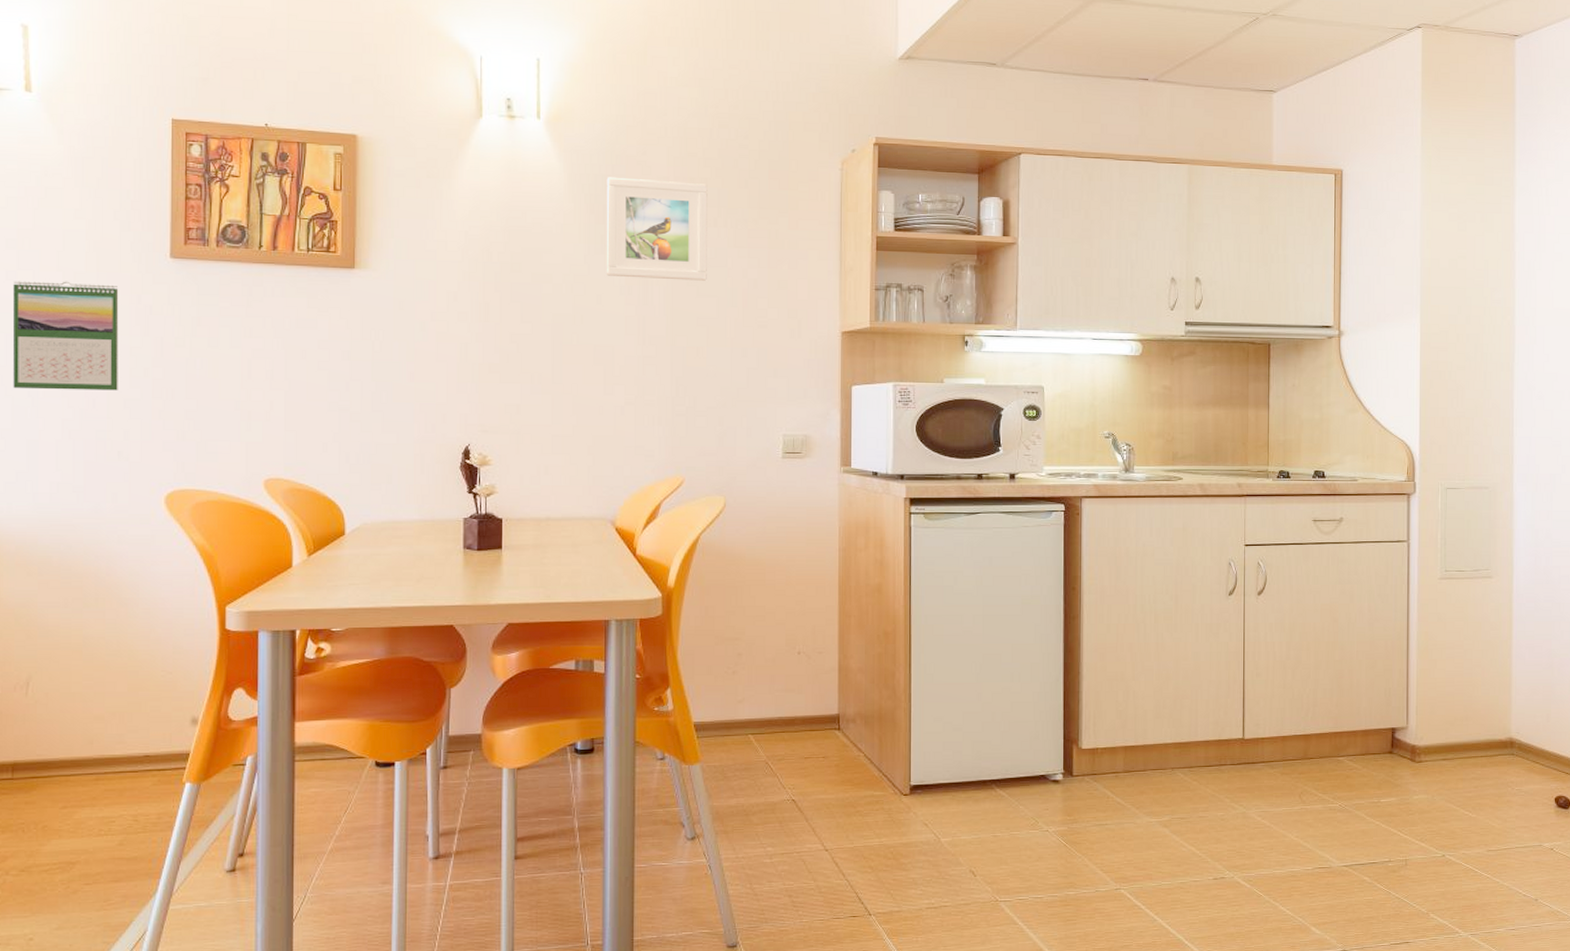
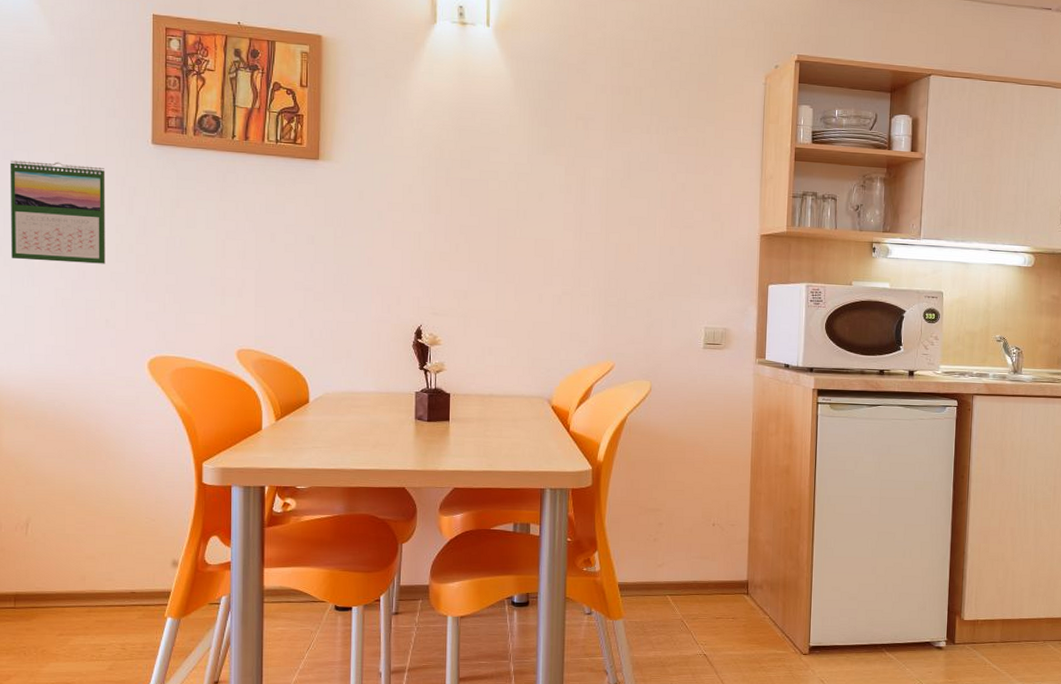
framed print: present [606,177,708,281] -> none [548,83,642,183]

